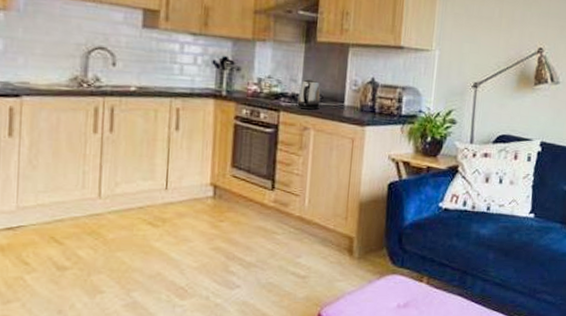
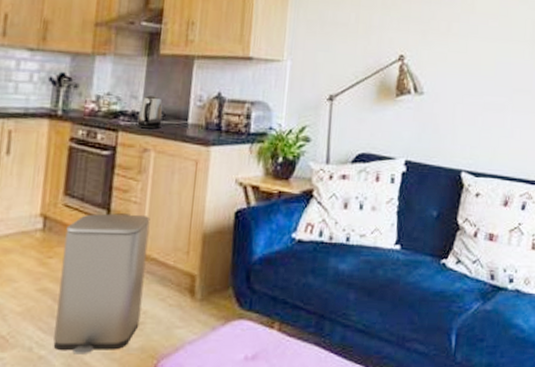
pedal bin: none [228,183,312,303] -> present [53,213,150,354]

